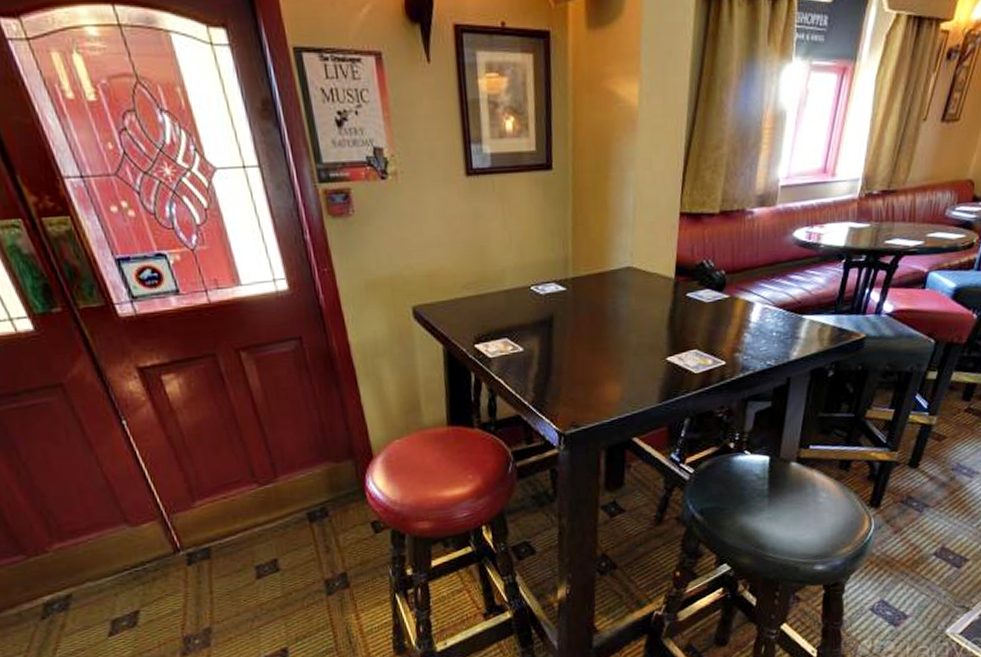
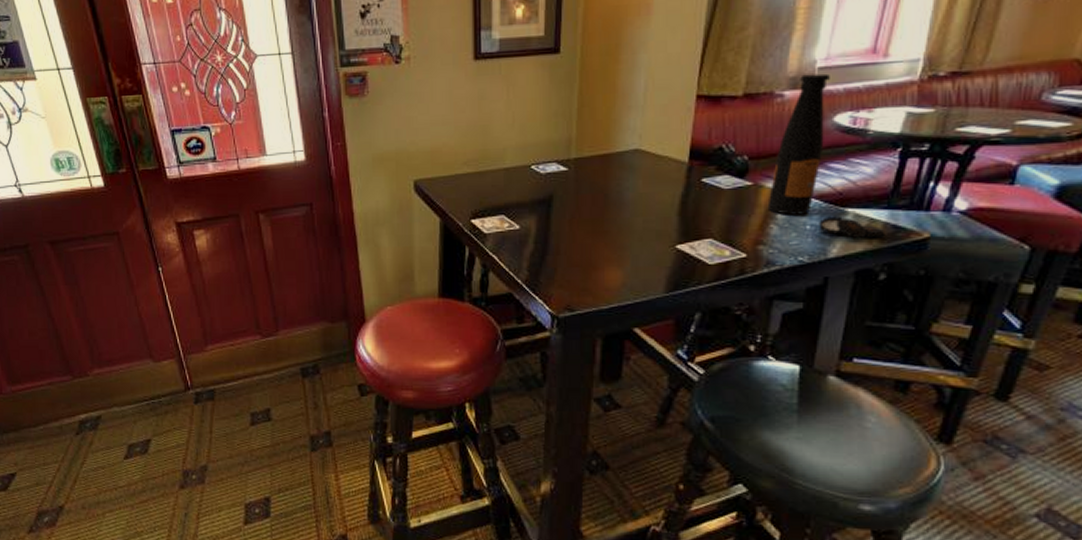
beer bottle: none [741,191,833,343] -> present [767,73,885,239]

